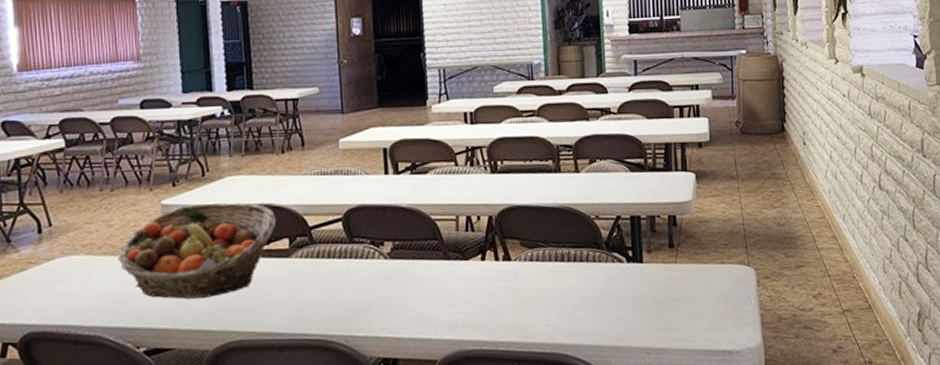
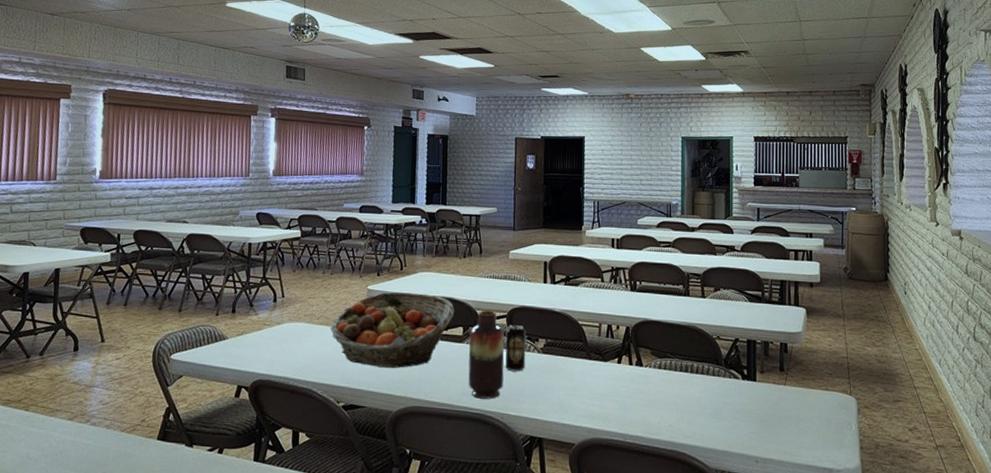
vase: none [297,215,345,322] -> present [468,311,505,399]
beverage can: none [342,228,370,285] -> present [505,325,526,372]

